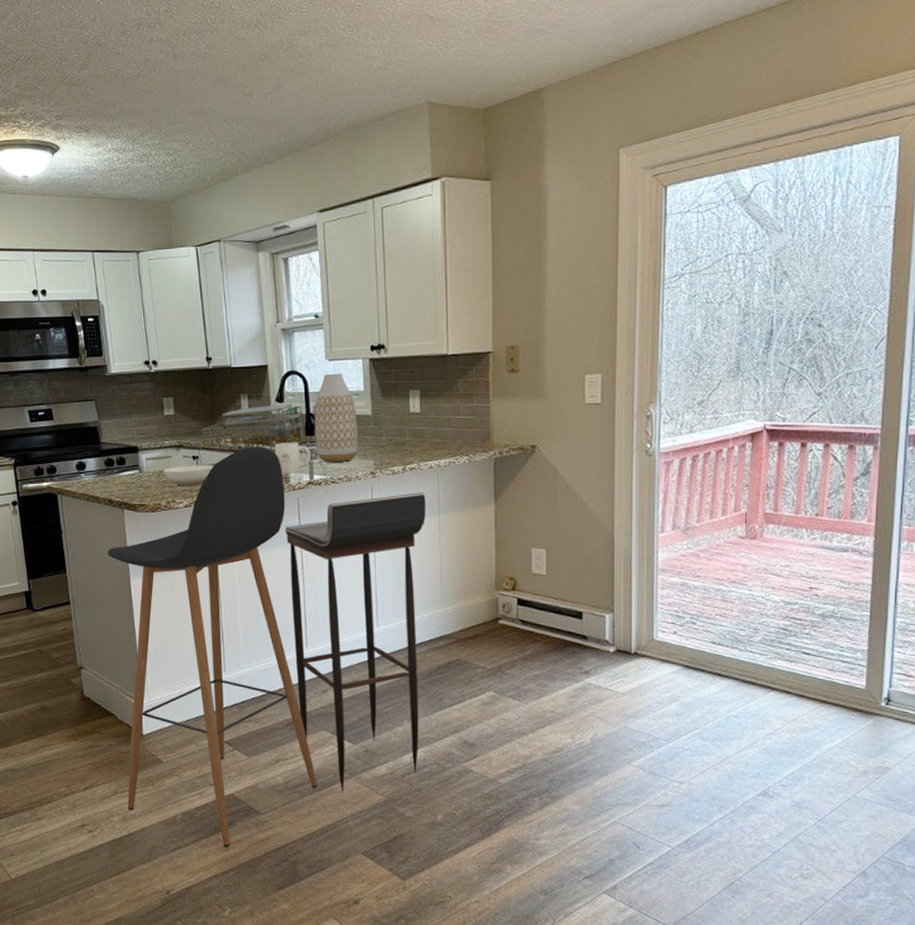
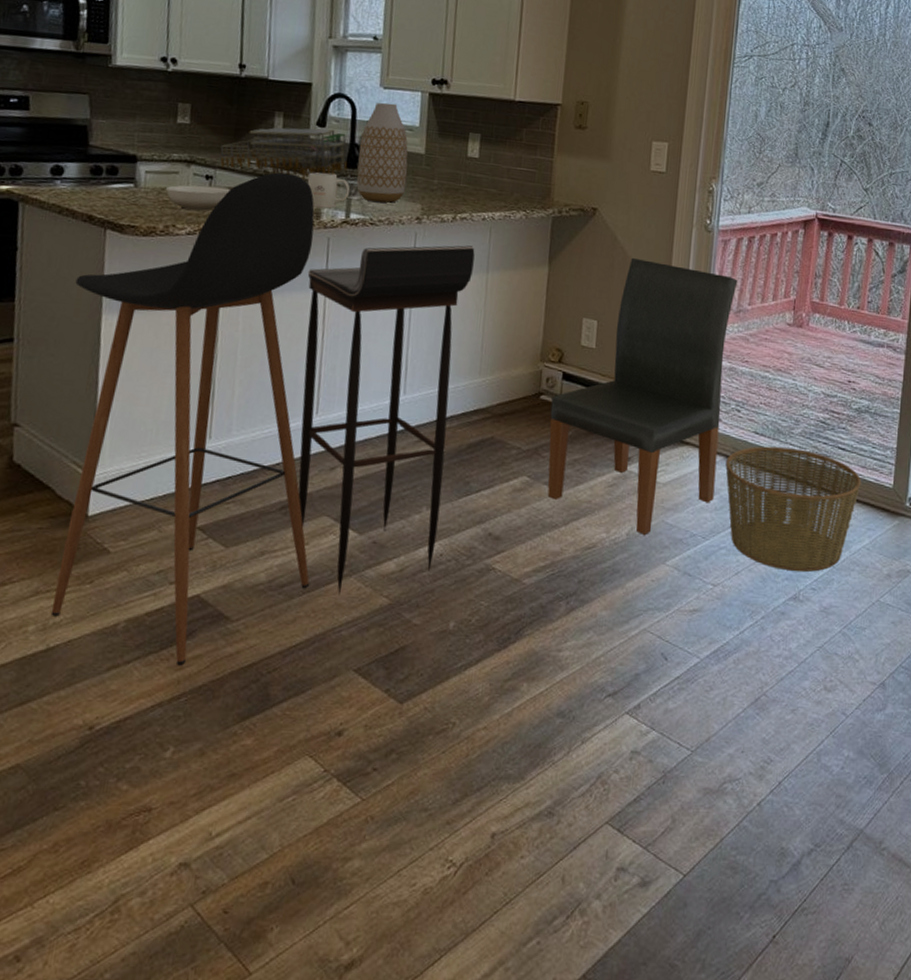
dining chair: none [509,488,684,739] -> present [547,257,738,535]
basket: none [684,655,830,770] -> present [725,446,862,572]

